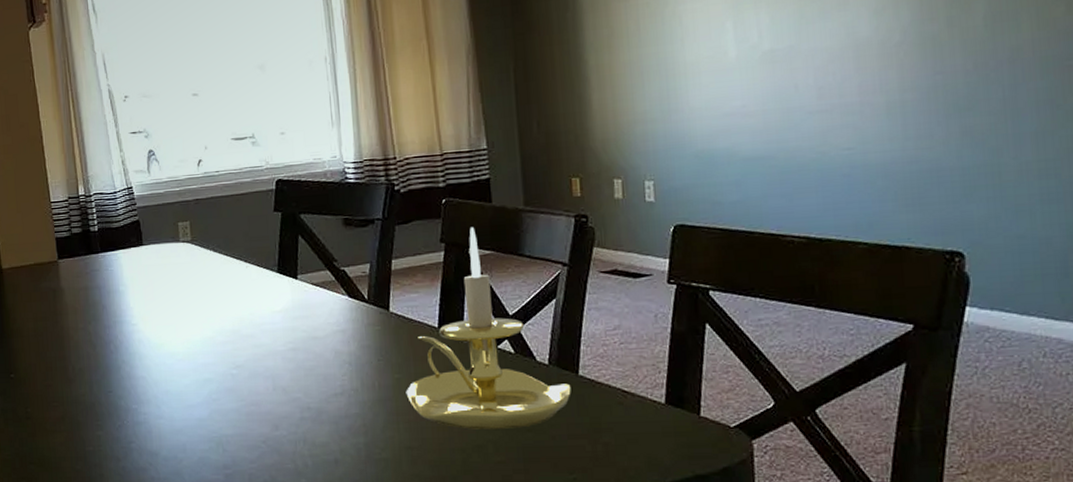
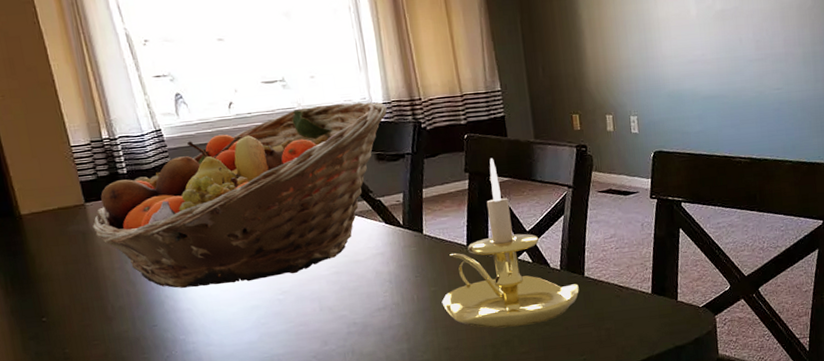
fruit basket: none [63,160,359,354] -> present [93,102,387,288]

